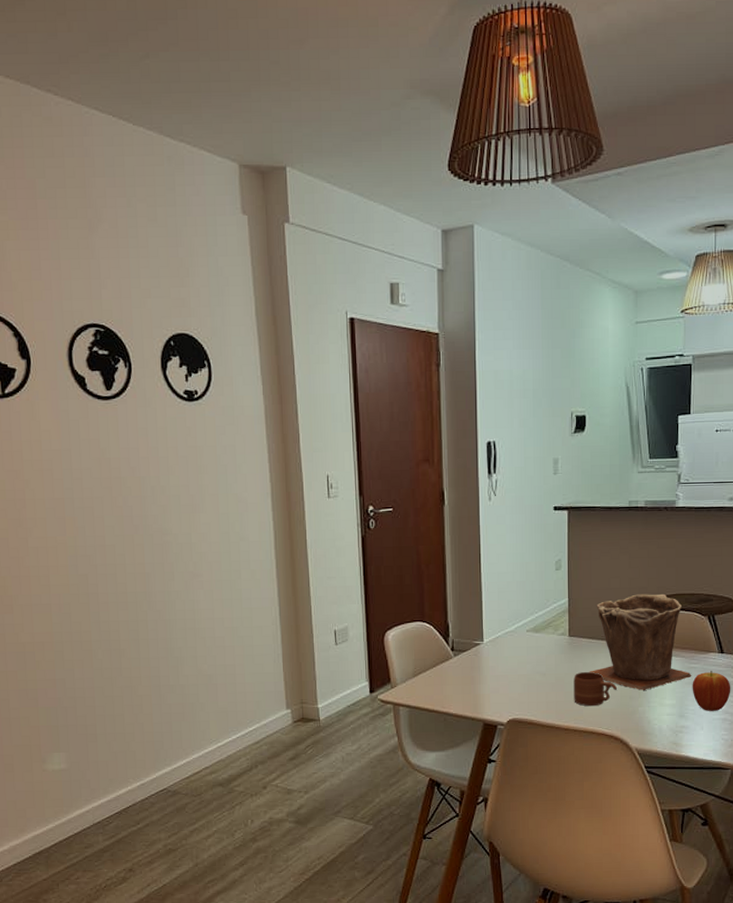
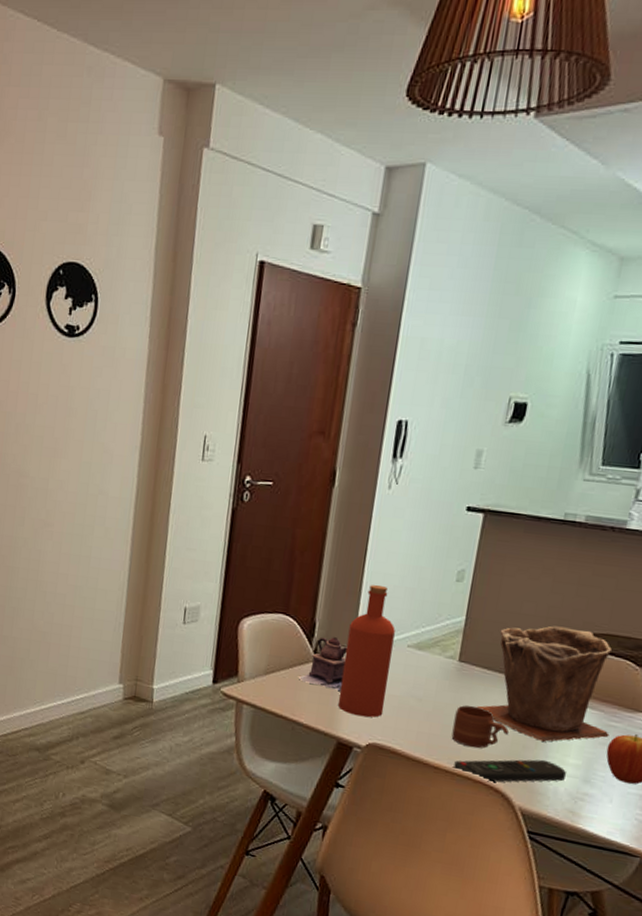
teapot: none [440,634,479,679] -> present [296,637,348,691]
bottle: none [477,584,517,698] -> present [337,585,395,718]
remote control: none [580,705,666,732] -> present [453,759,567,782]

